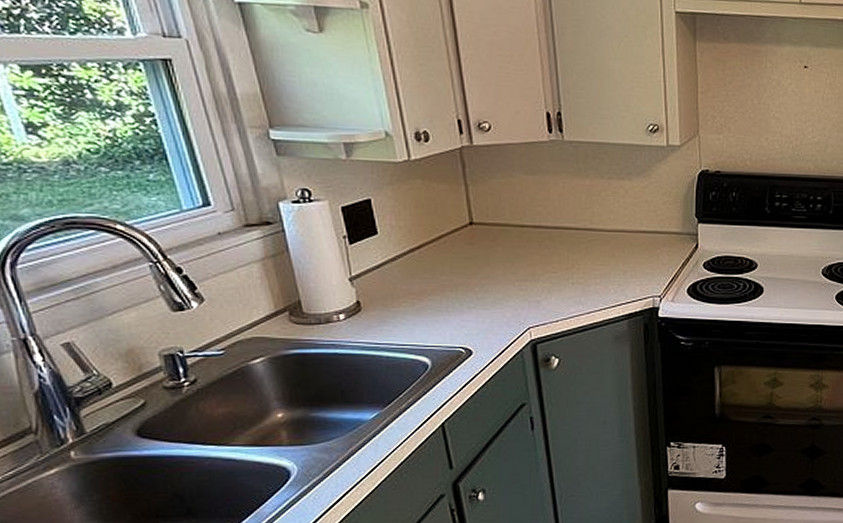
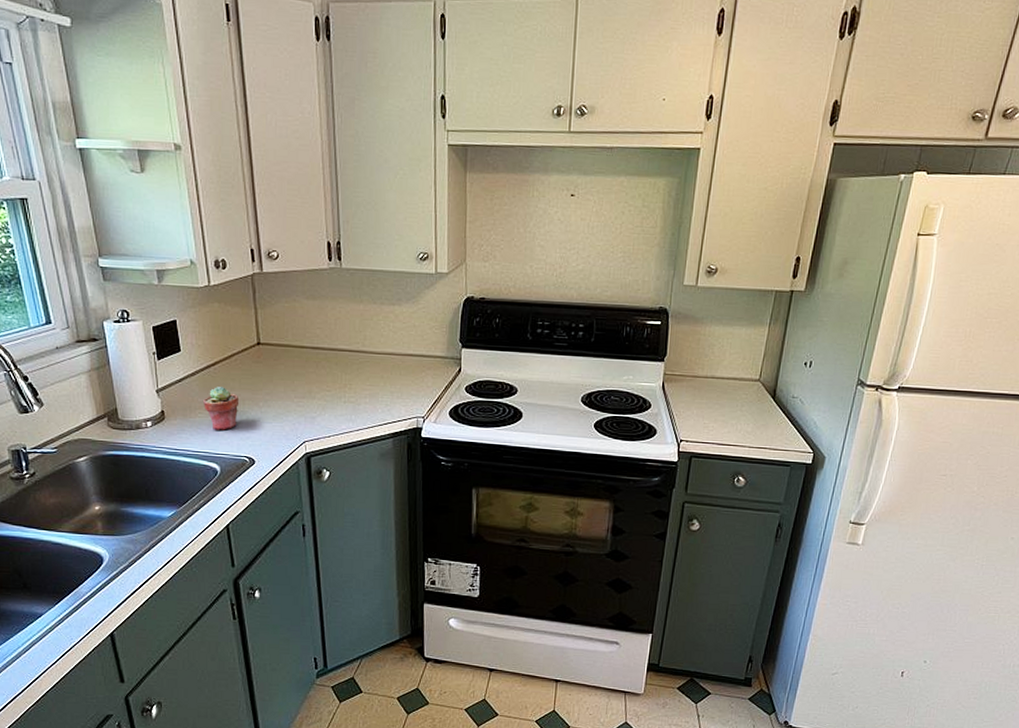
potted succulent: none [408,272,451,320] -> present [204,387,240,430]

